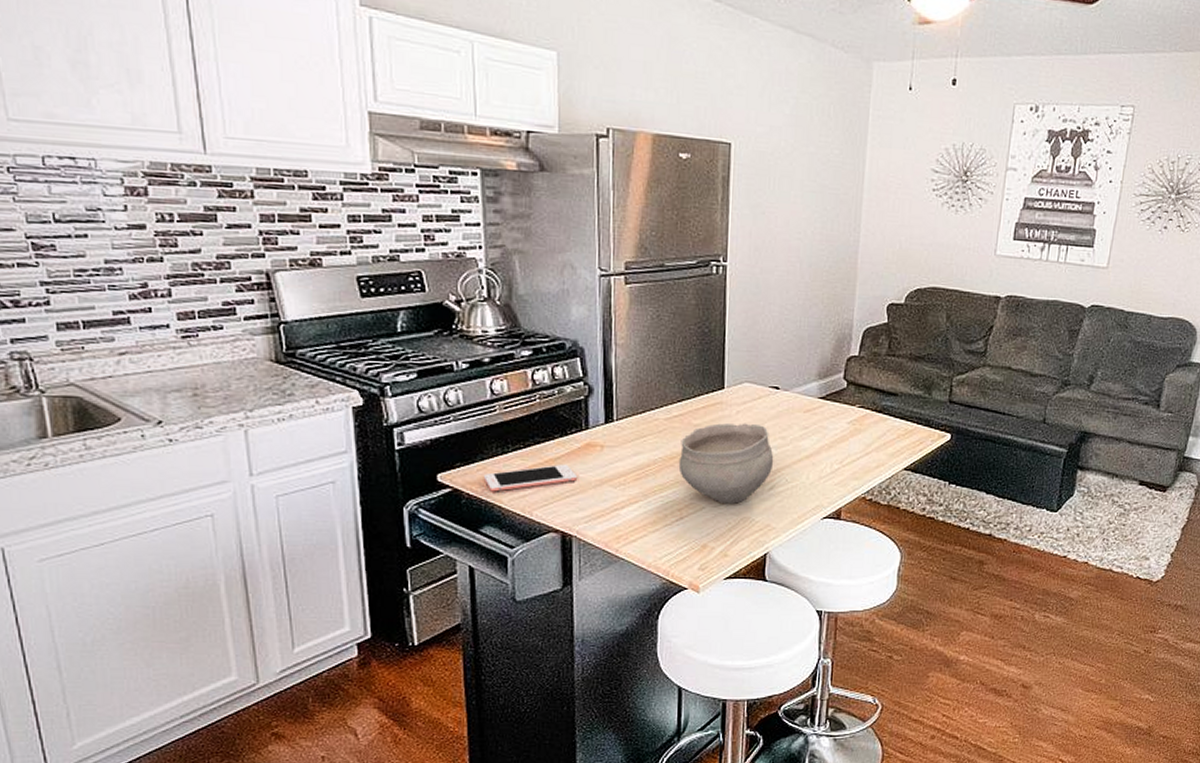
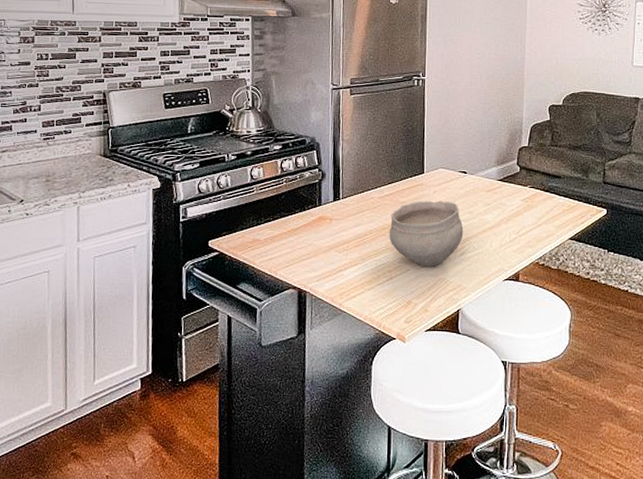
cell phone: present [483,463,578,492] -> none [242,233,312,255]

